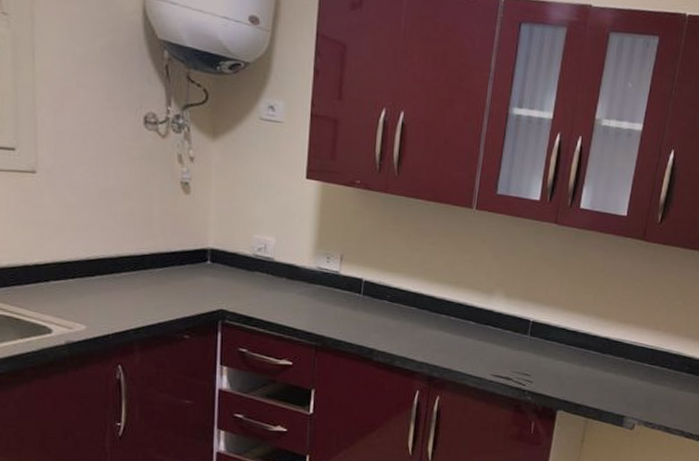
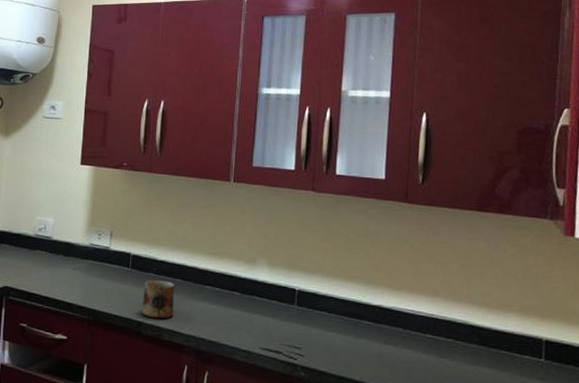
mug: none [374,307,410,347] -> present [142,280,176,319]

